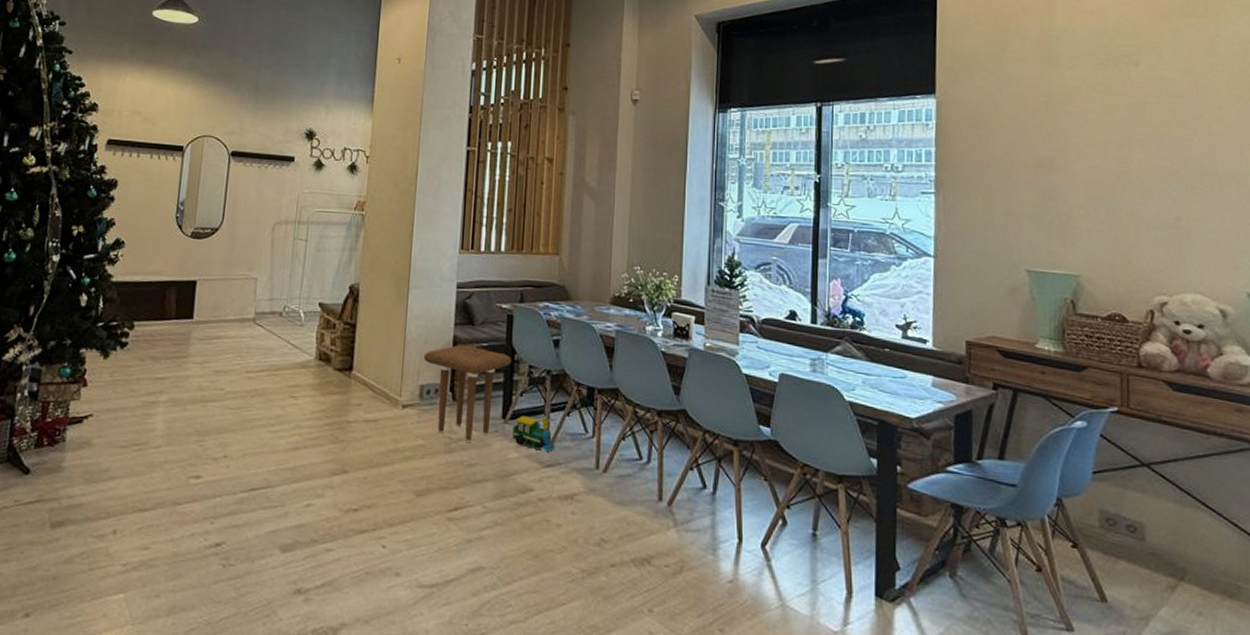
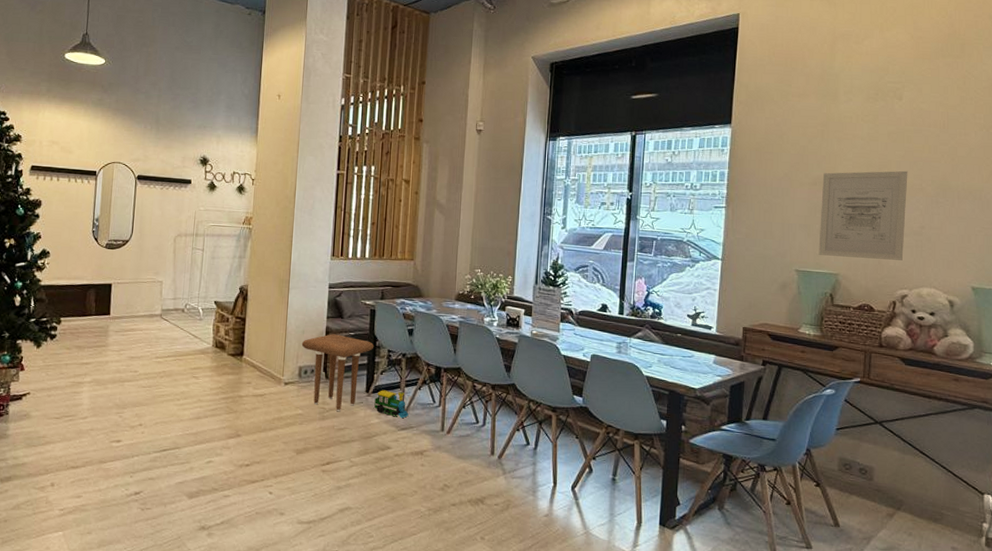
wall art: none [1050,150,1158,259] -> present [818,170,908,260]

